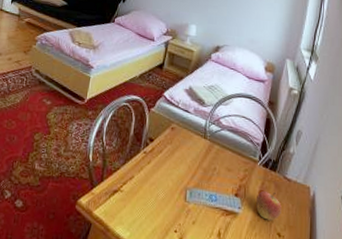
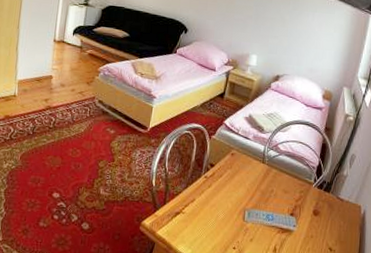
fruit: present [256,191,282,221] -> none [310,211,334,237]

